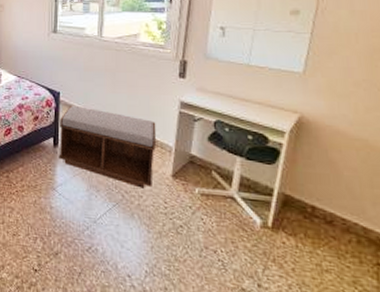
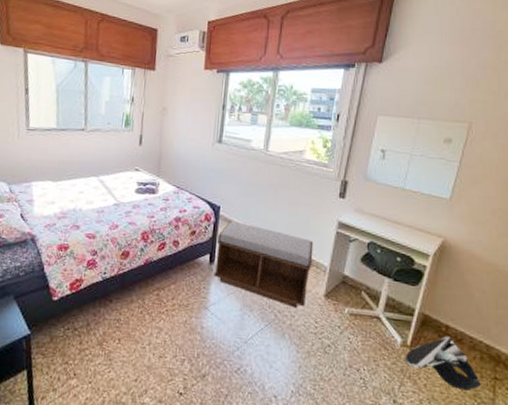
bag: none [267,217,361,277] -> present [405,336,481,391]

